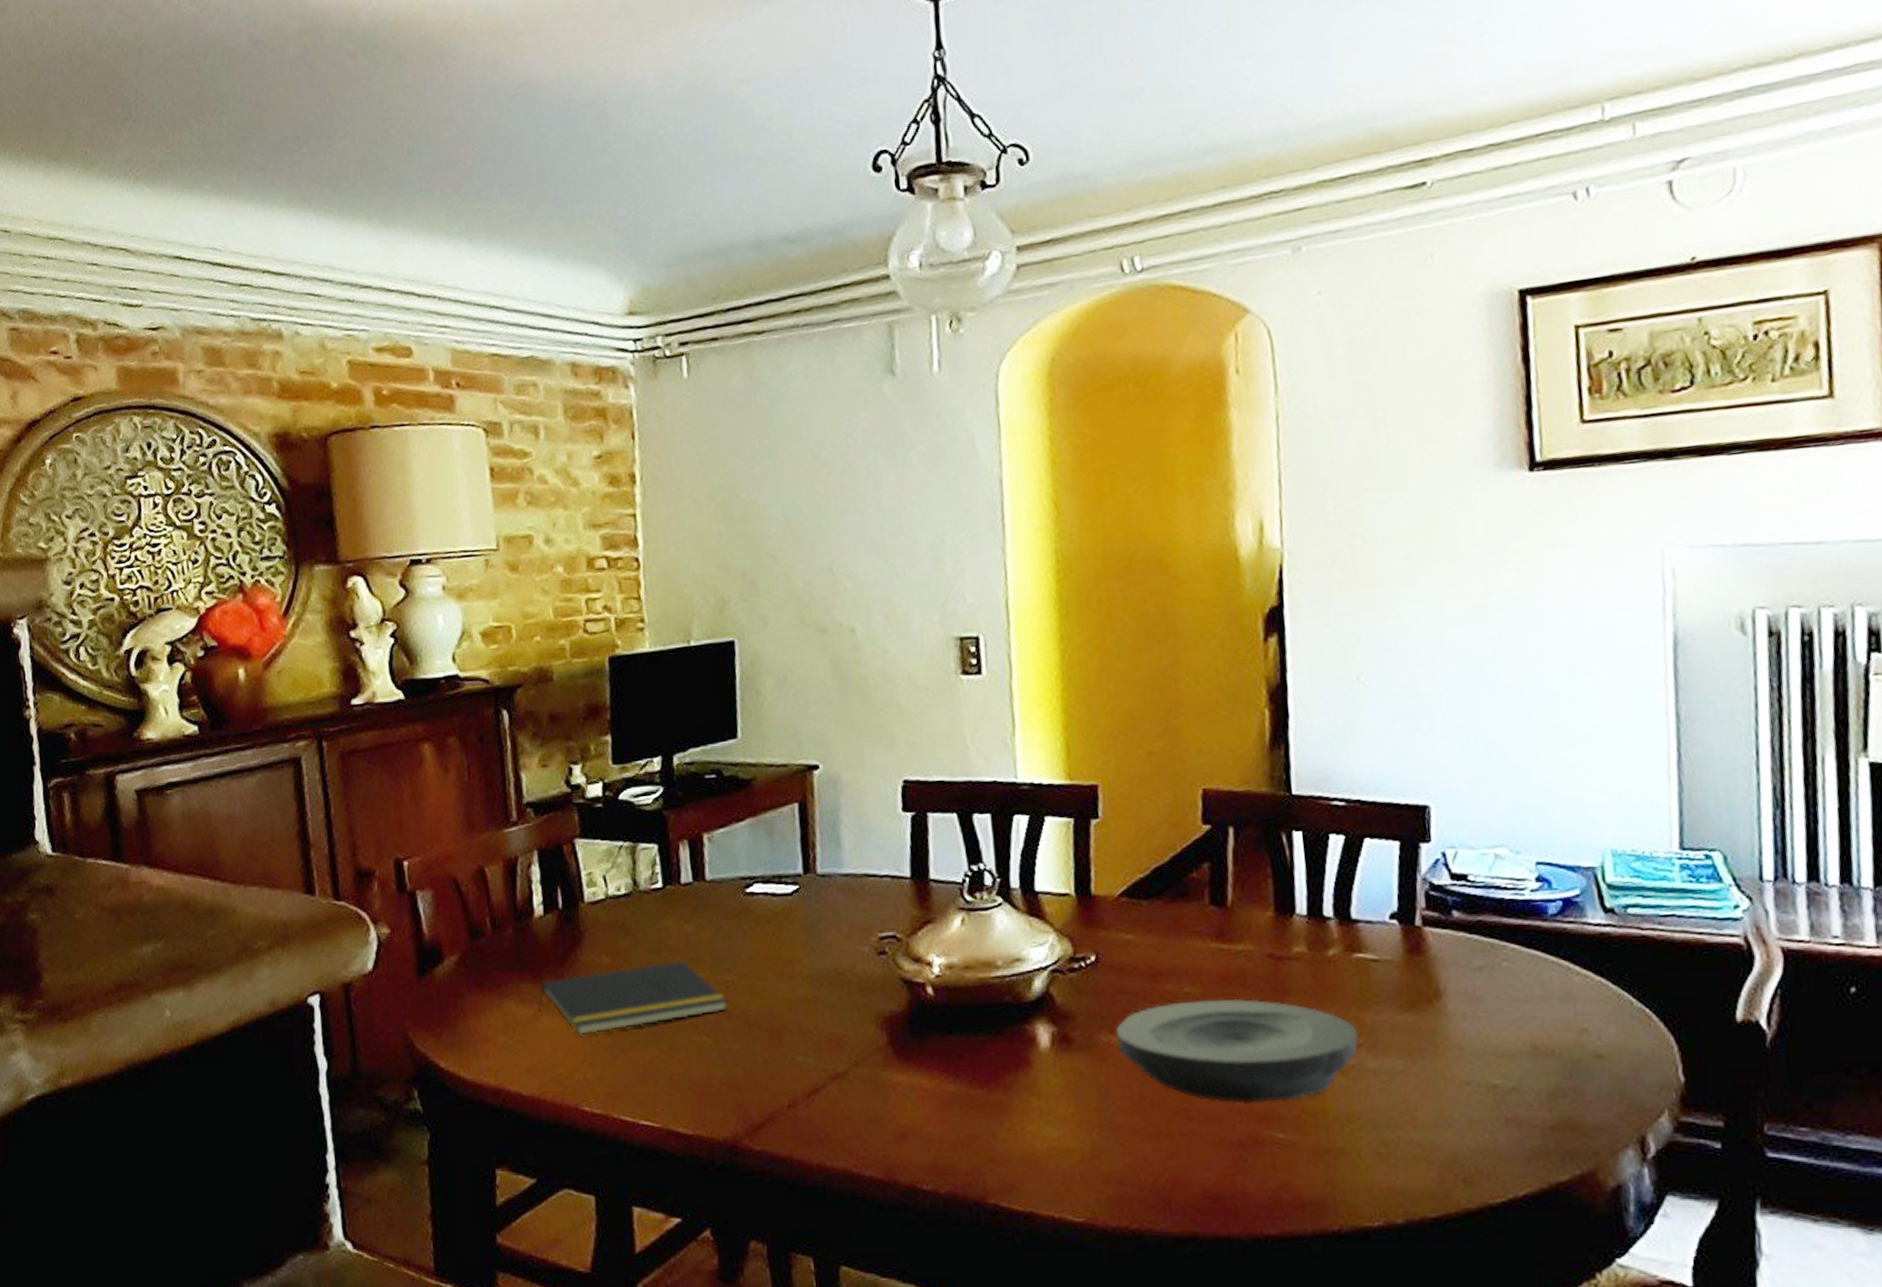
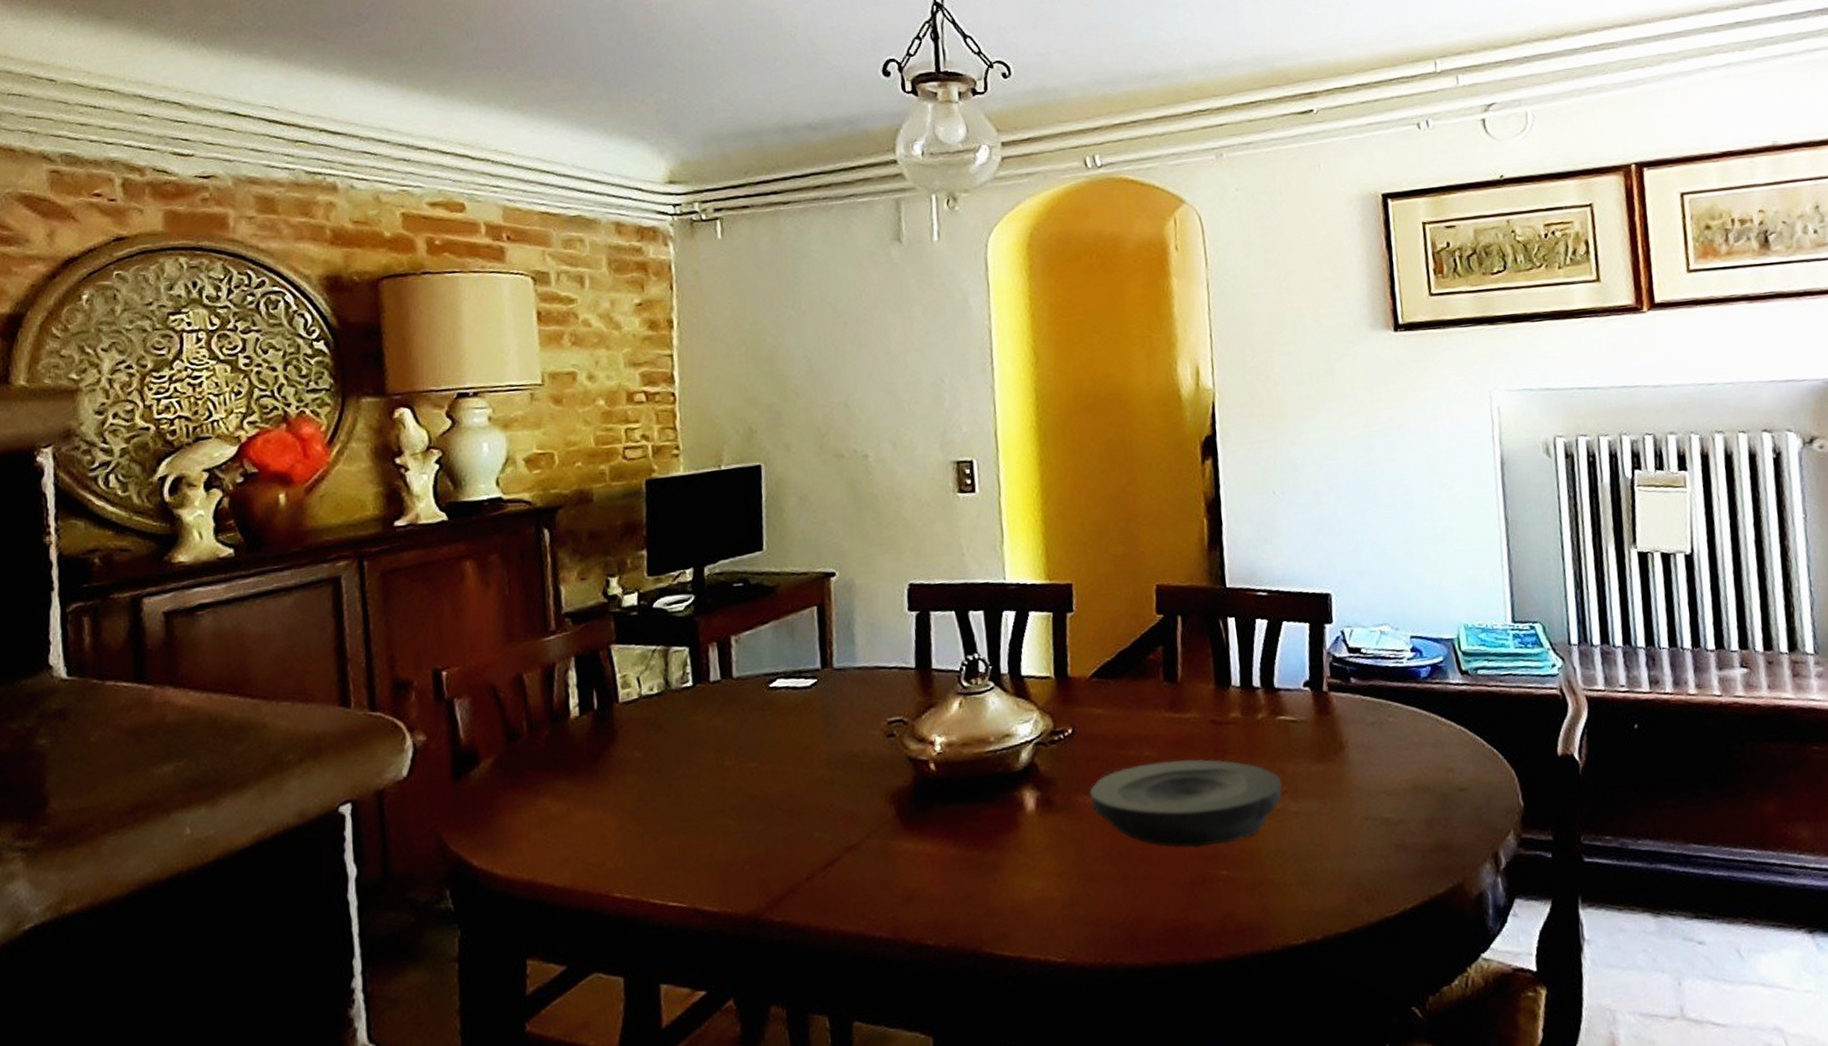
notepad: present [539,960,728,1036] -> none [573,751,752,827]

